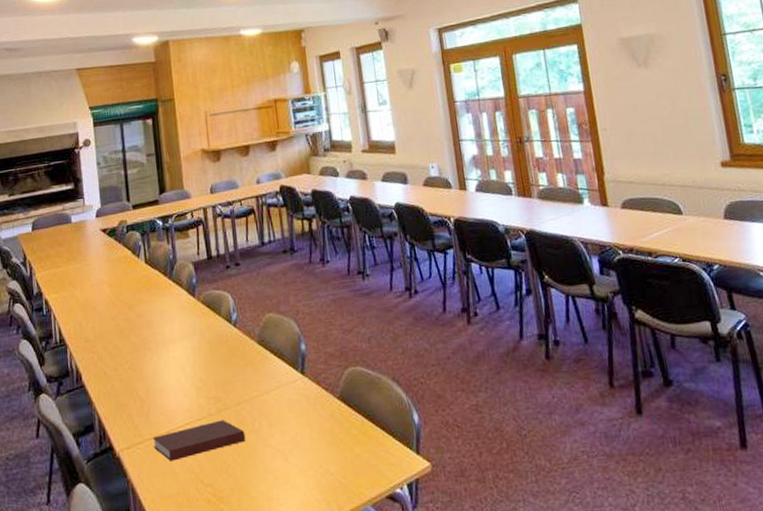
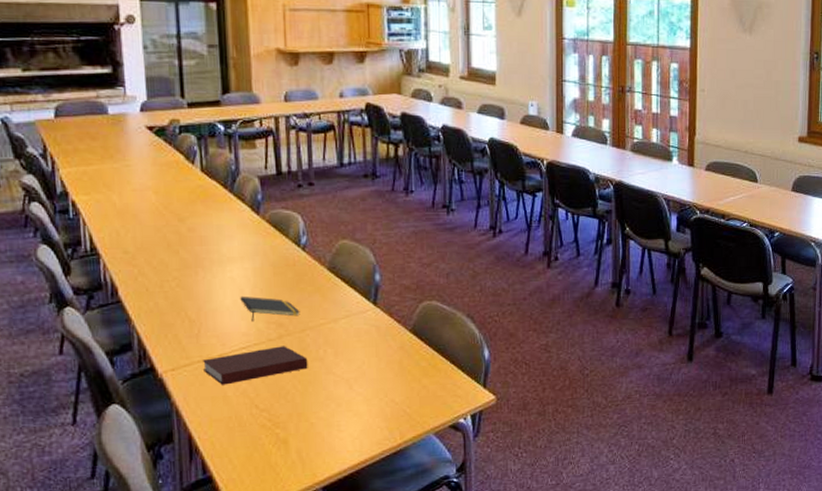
notepad: none [182,373,236,398] -> present [240,296,300,322]

